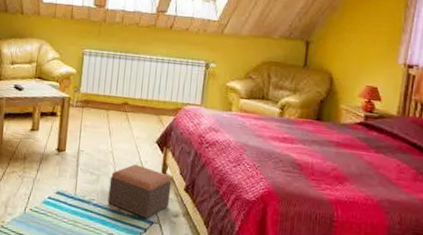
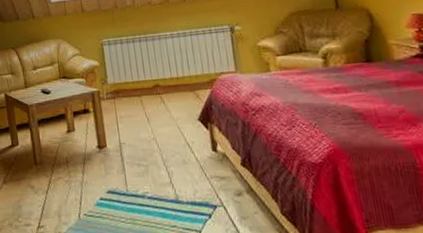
footstool: present [107,164,172,219] -> none [159,146,229,203]

